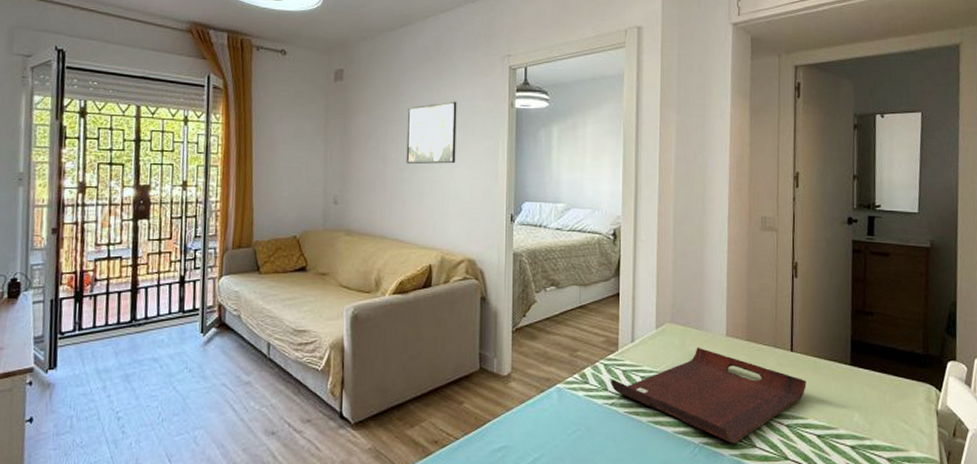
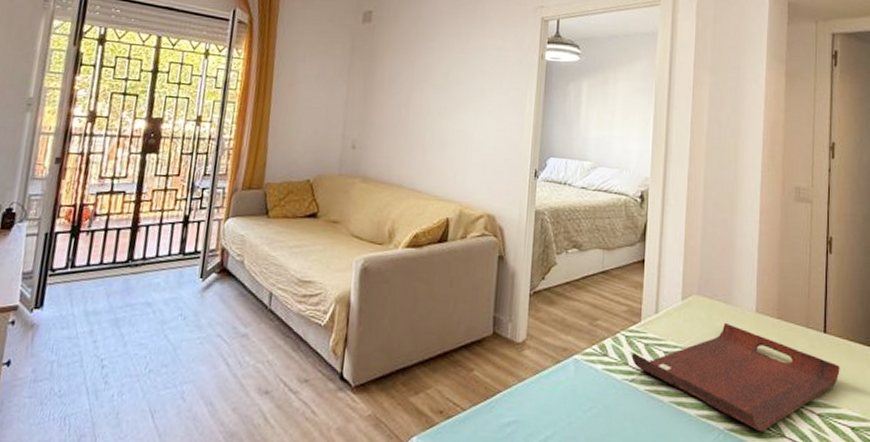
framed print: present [406,101,457,165] -> none [429,49,486,114]

